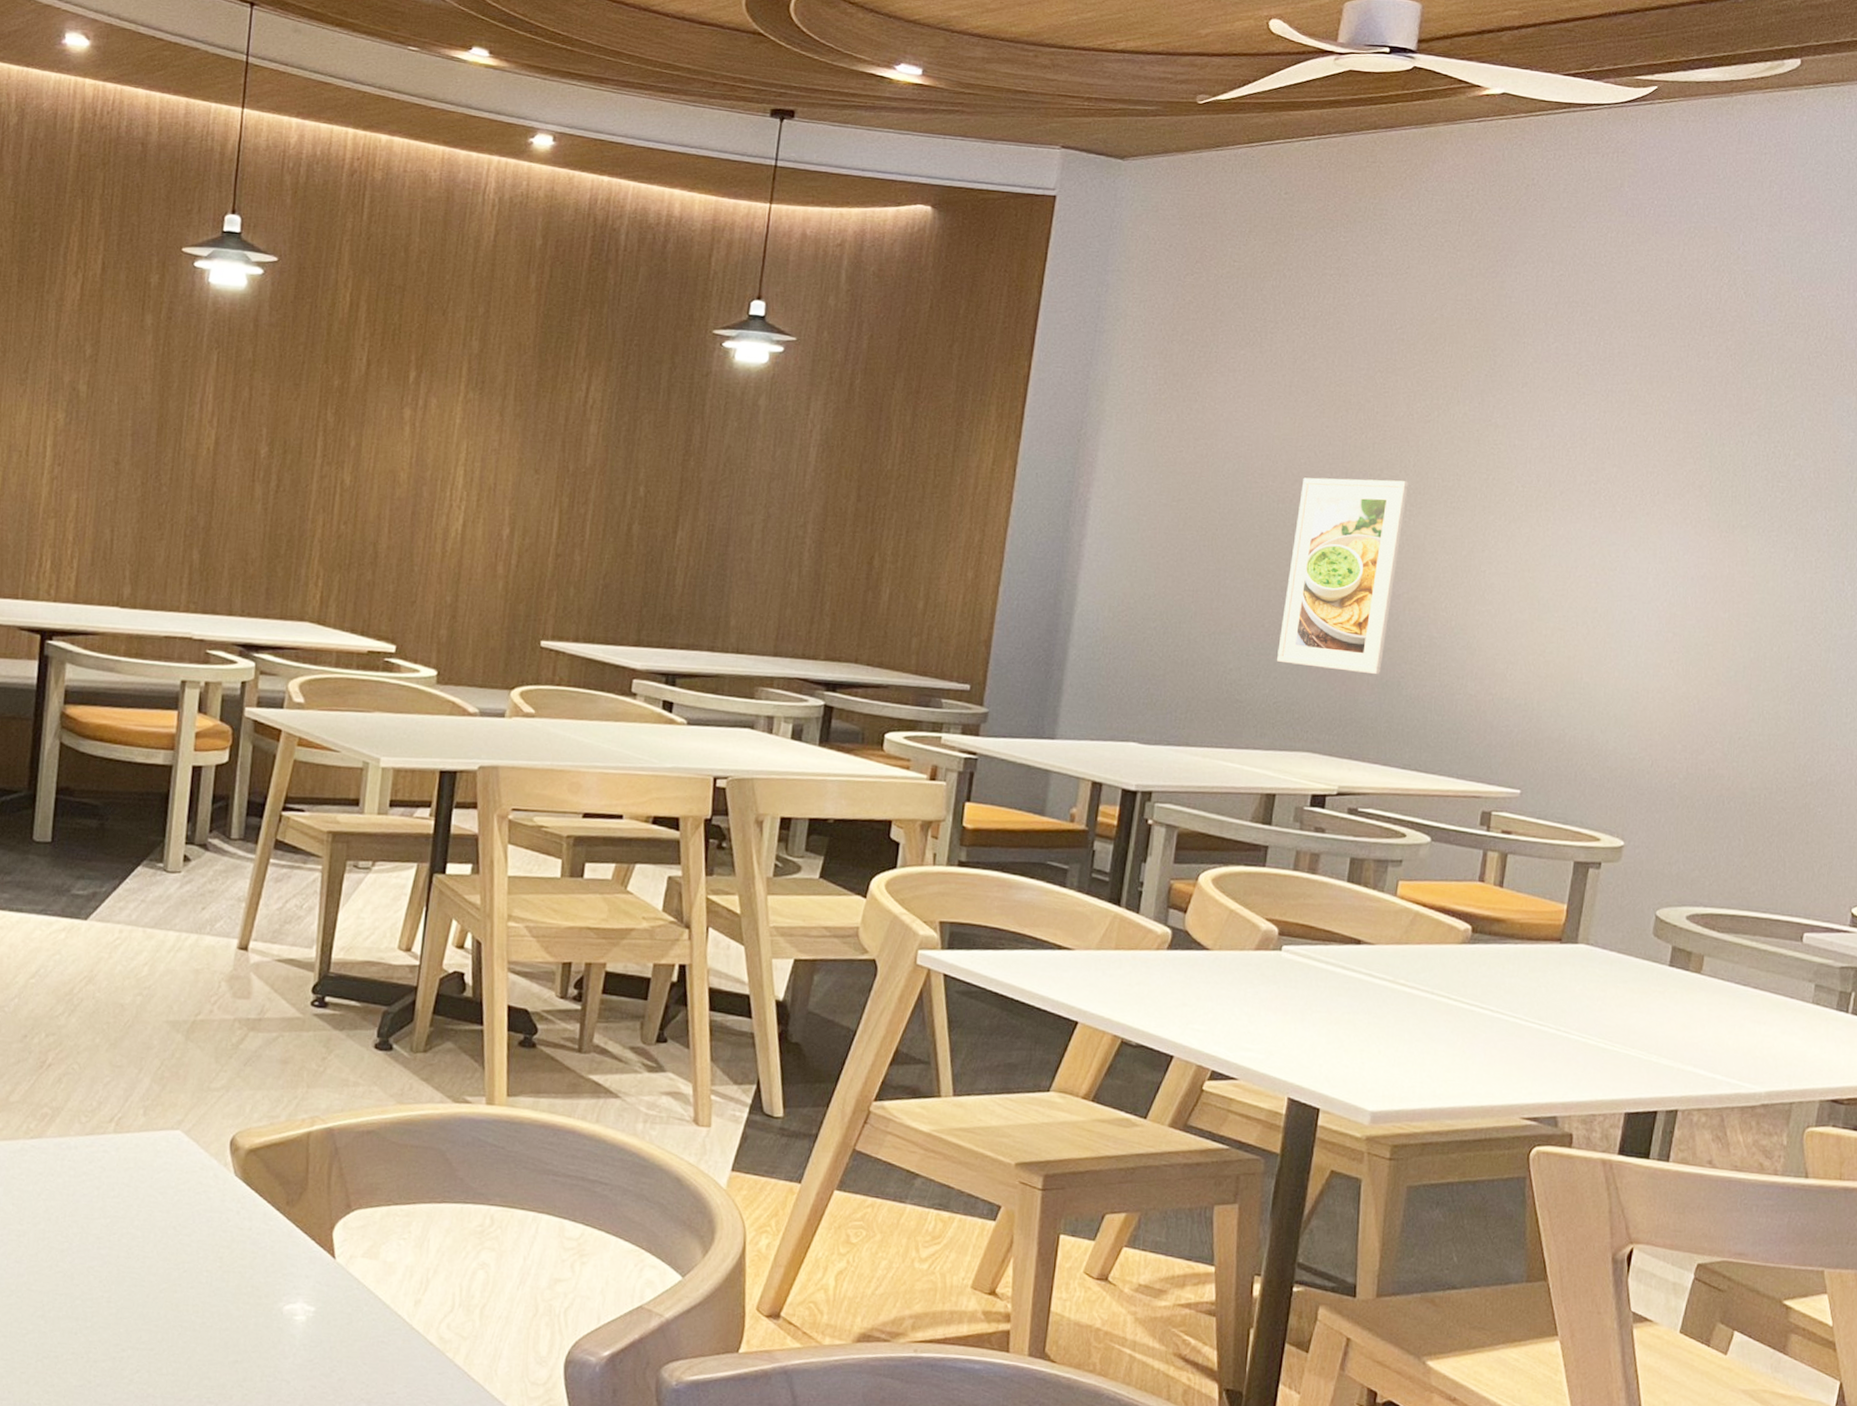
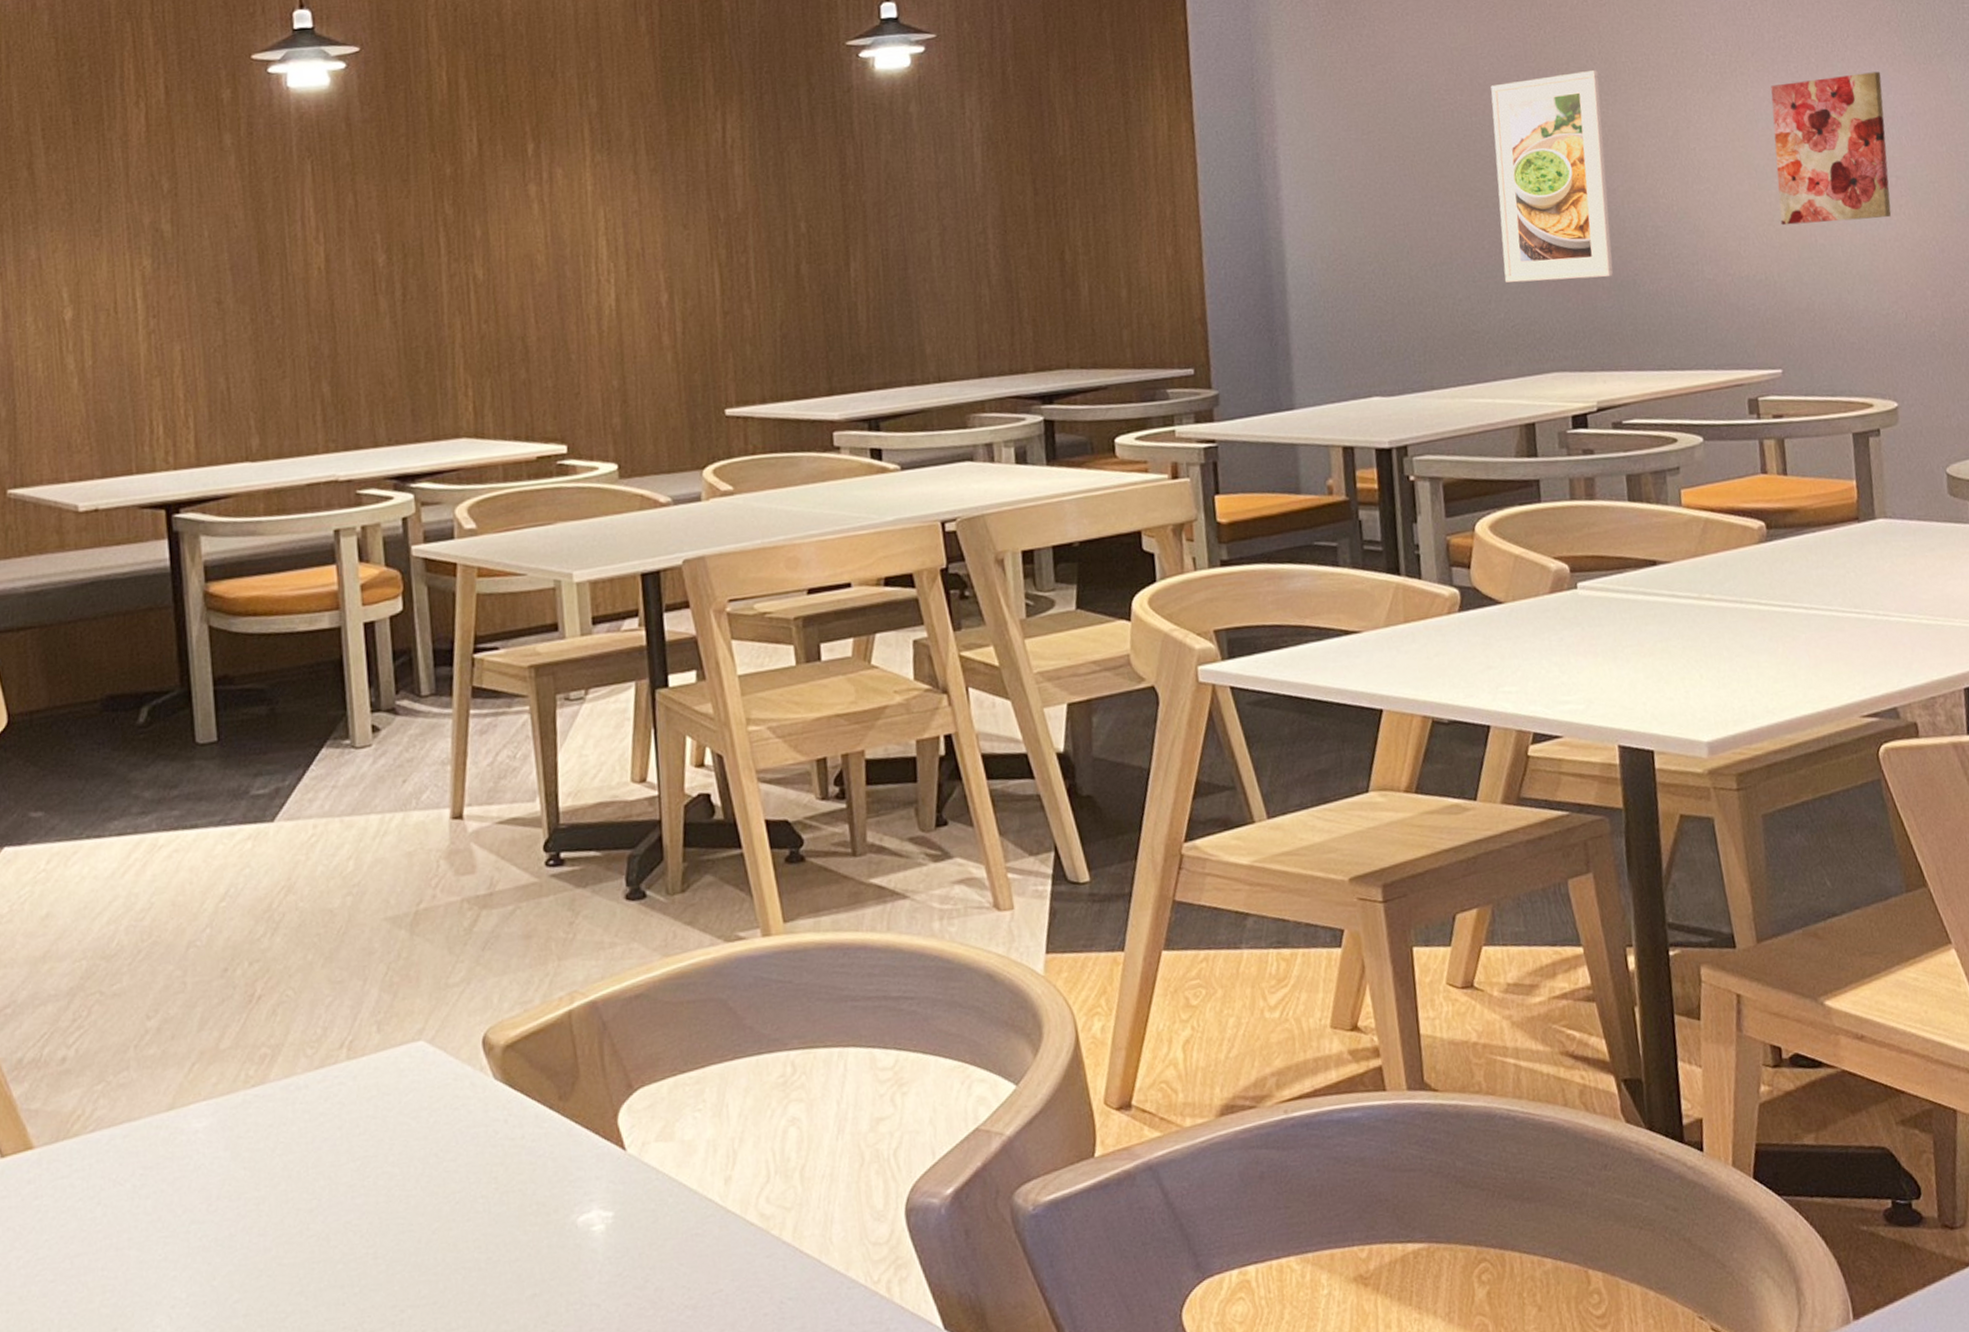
wall art: none [1551,526,1682,670] -> present [1770,71,1892,226]

